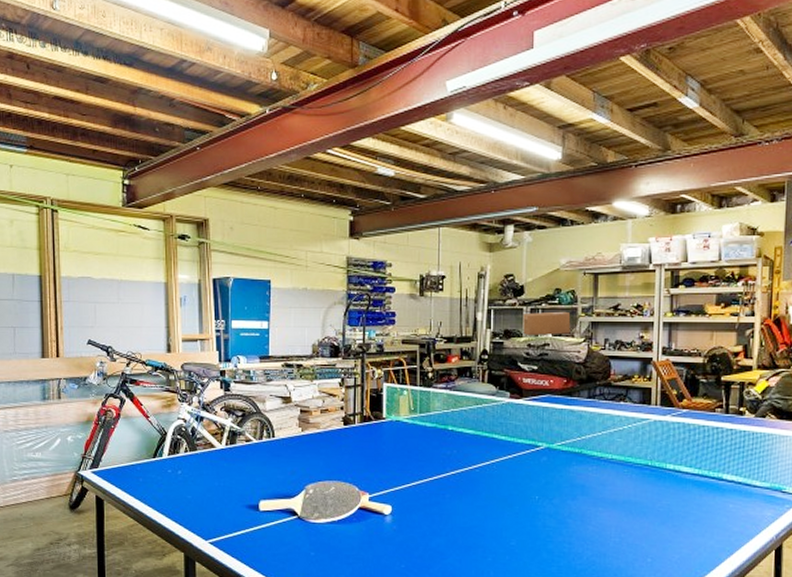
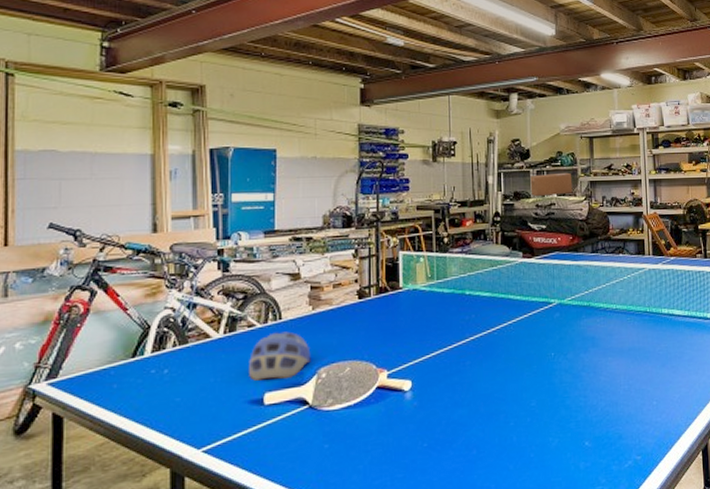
bicycle helmet: none [247,448,300,490] -> present [249,331,311,381]

